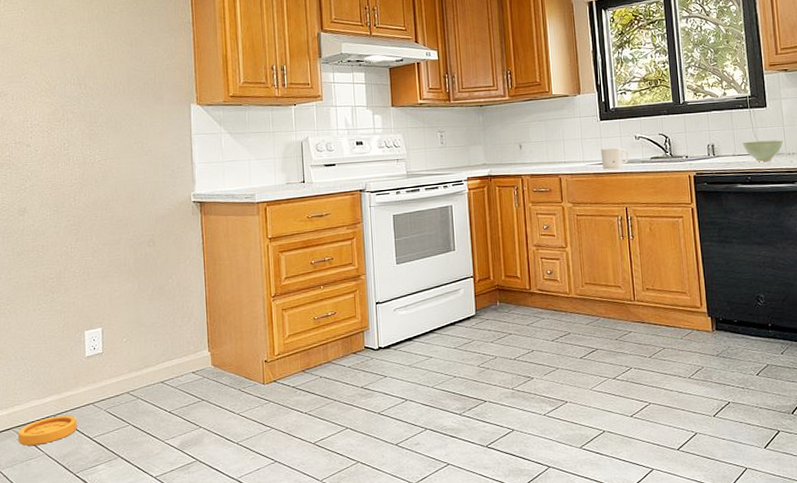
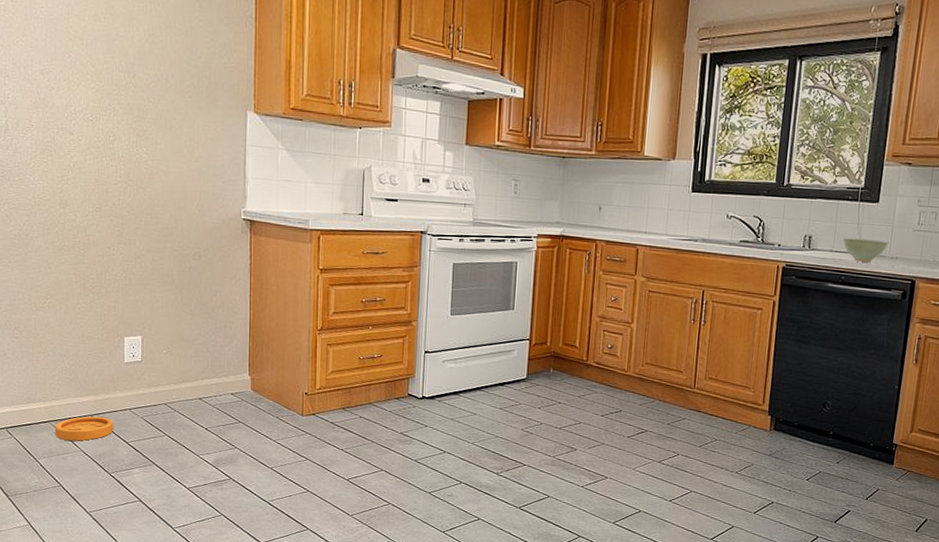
mug: present [600,147,629,170] -> none [685,223,716,248]

